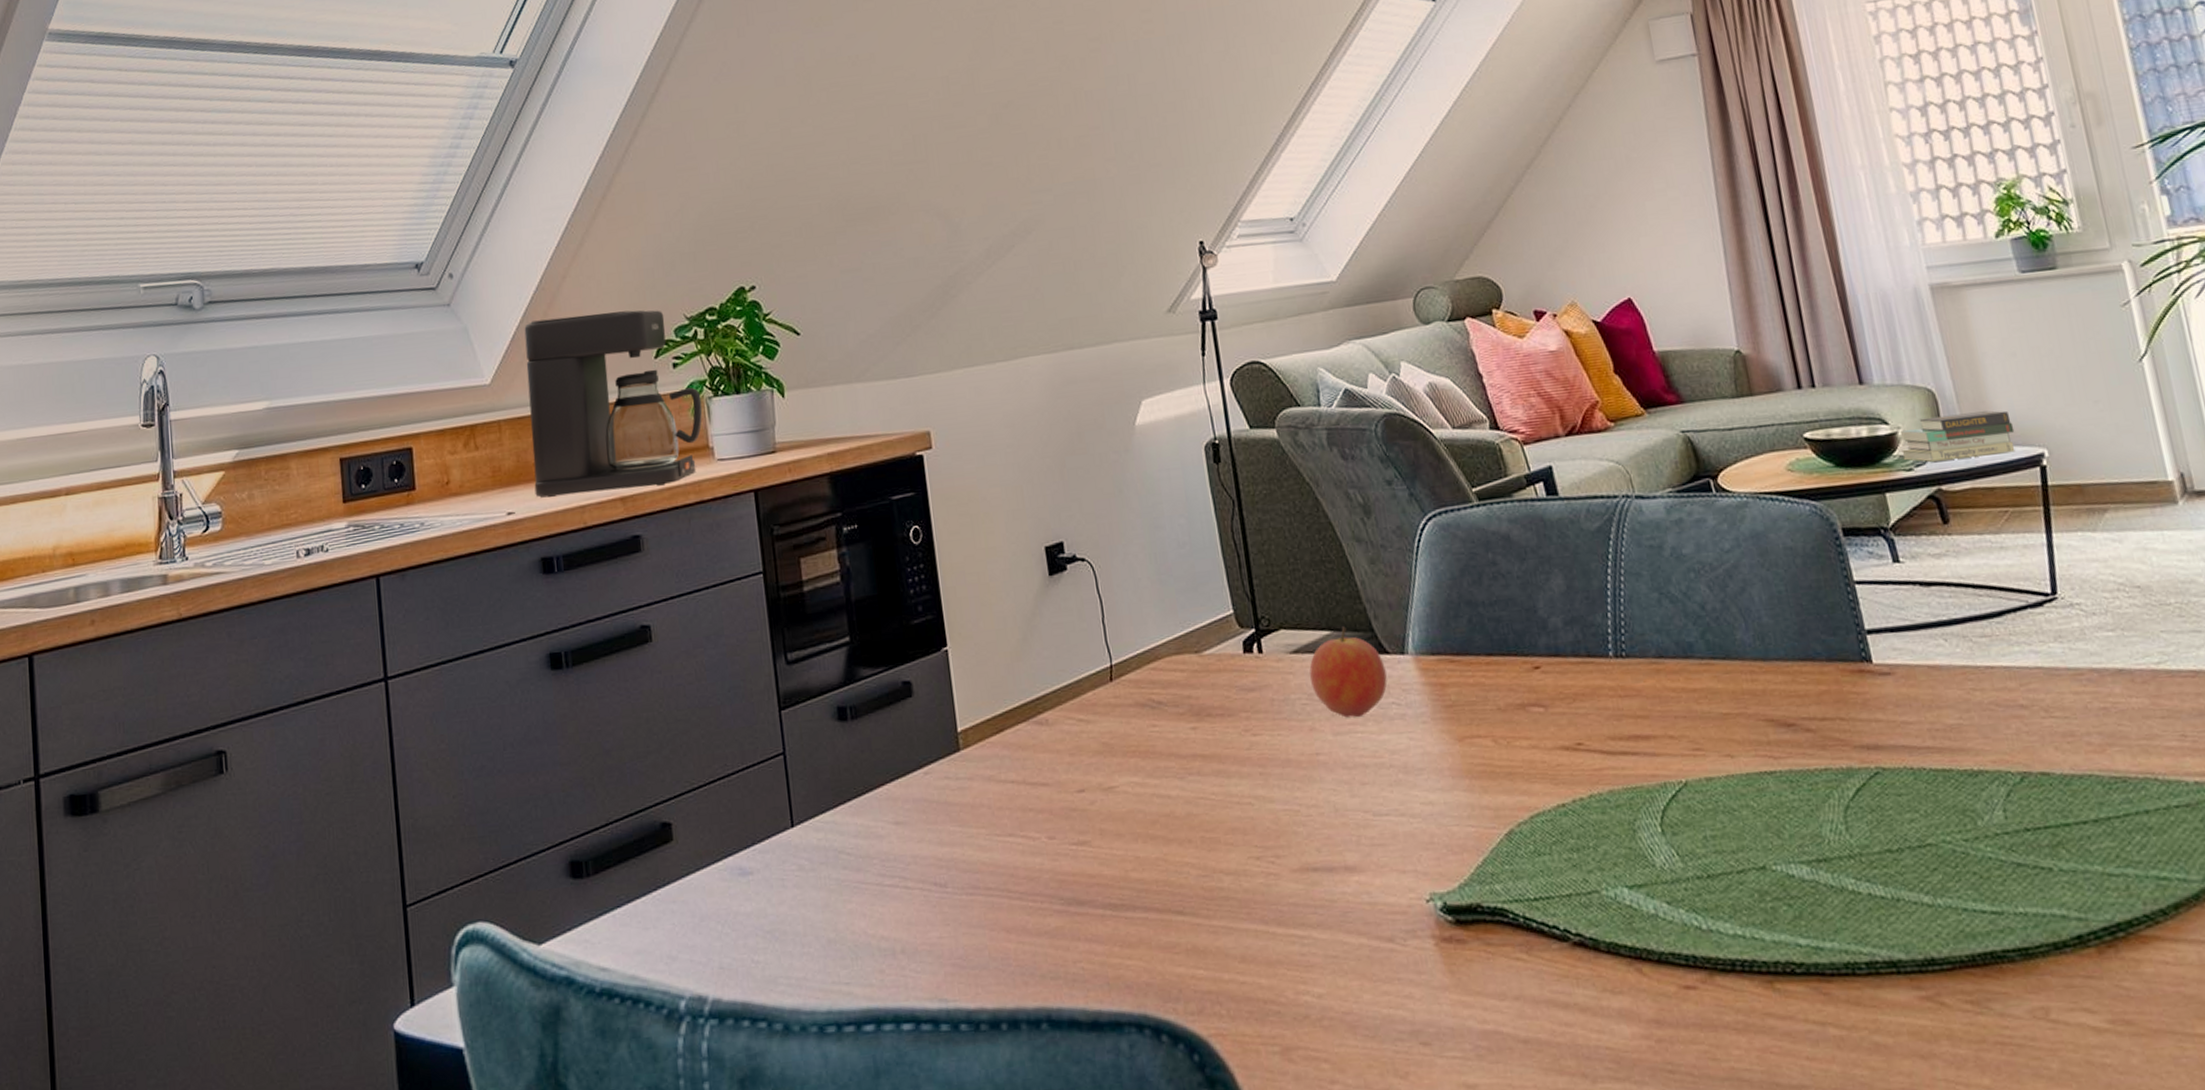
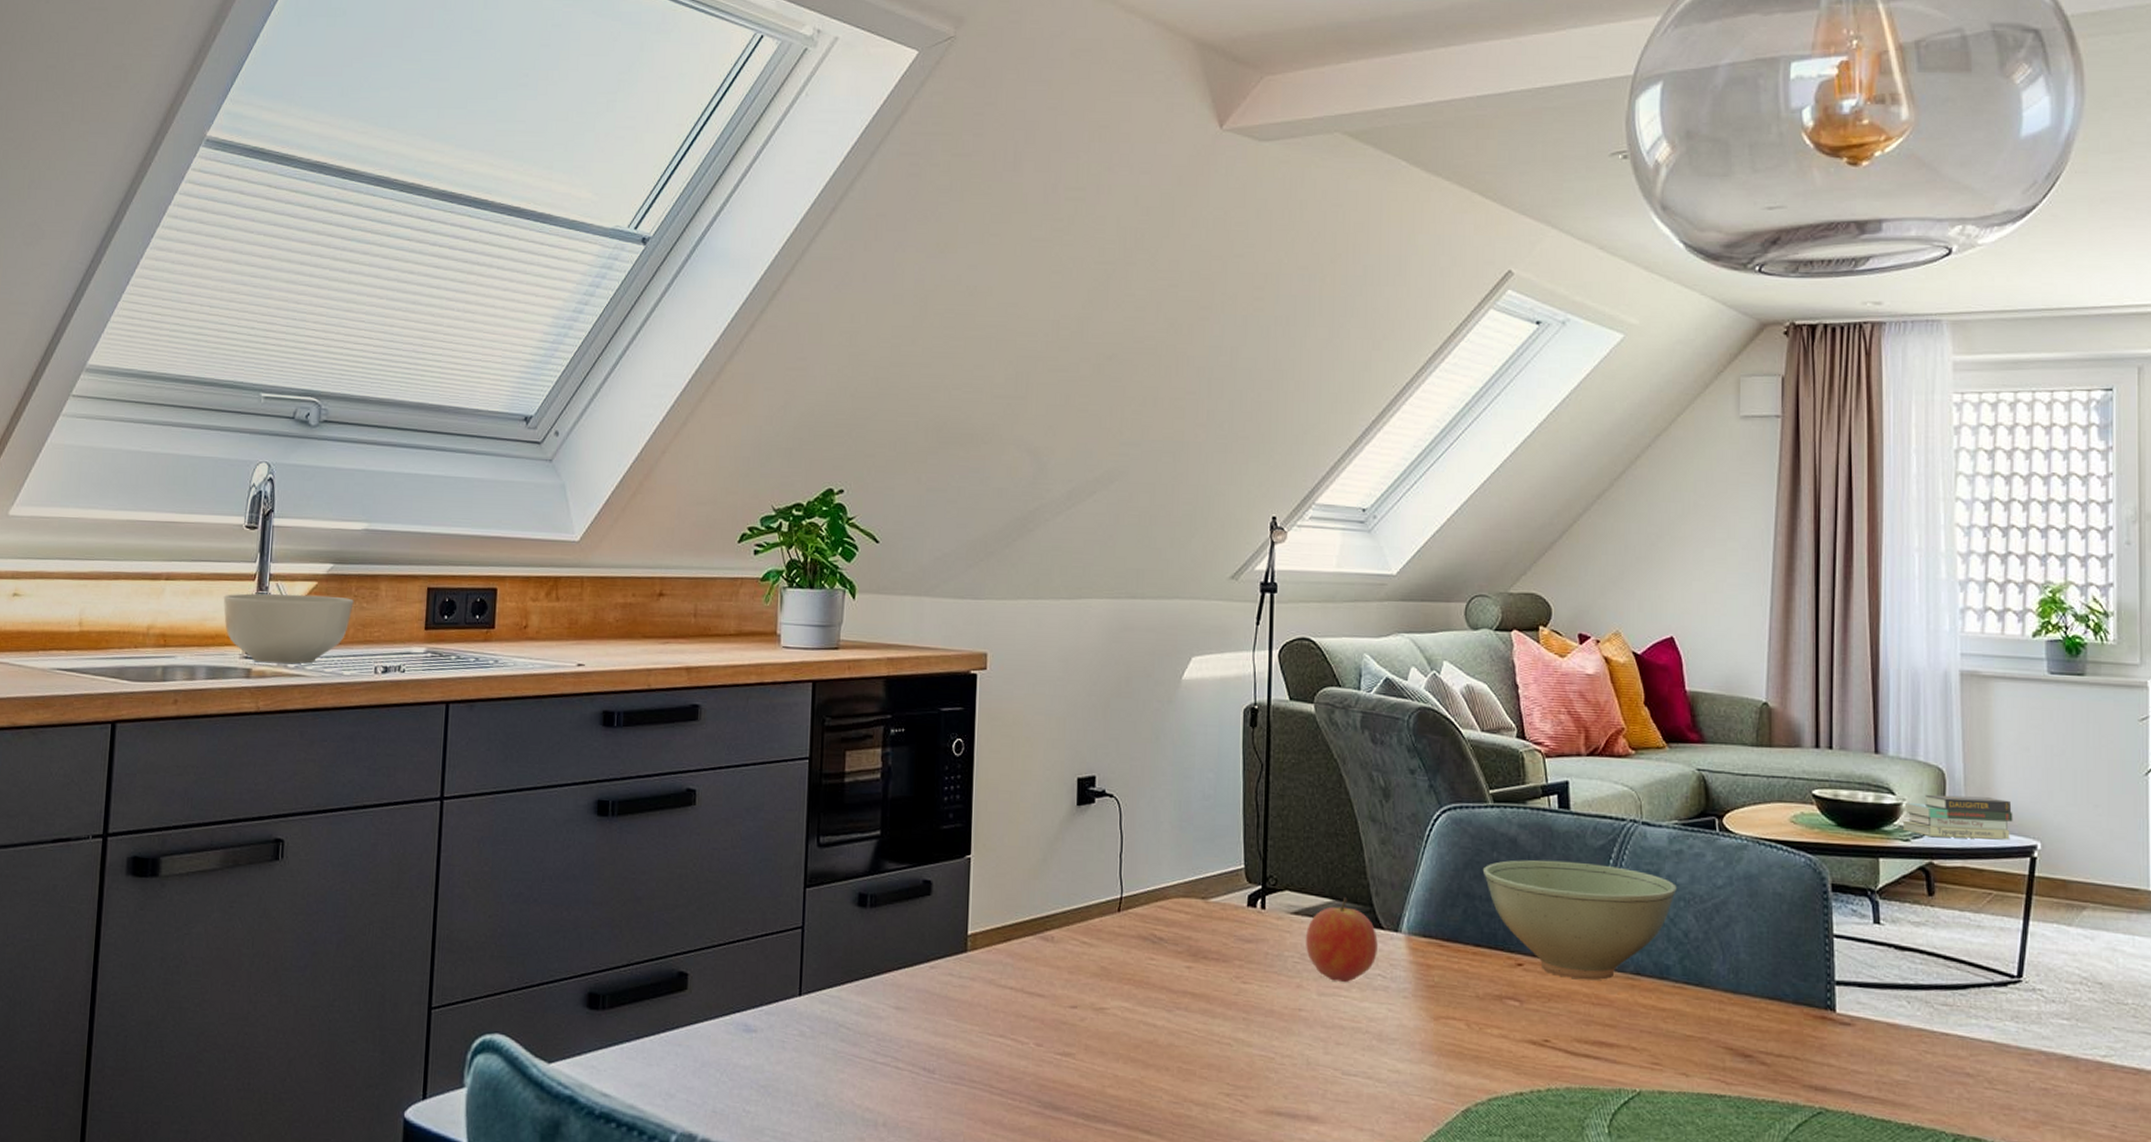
bowl: none [128,483,266,566] -> present [223,593,354,664]
coffee maker: present [524,310,703,497] -> none [606,489,776,662]
bowl: none [1480,547,1684,674] -> present [1482,859,1677,980]

